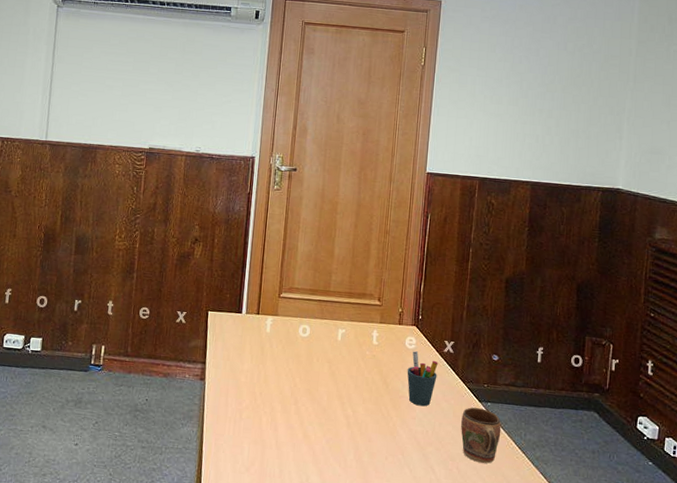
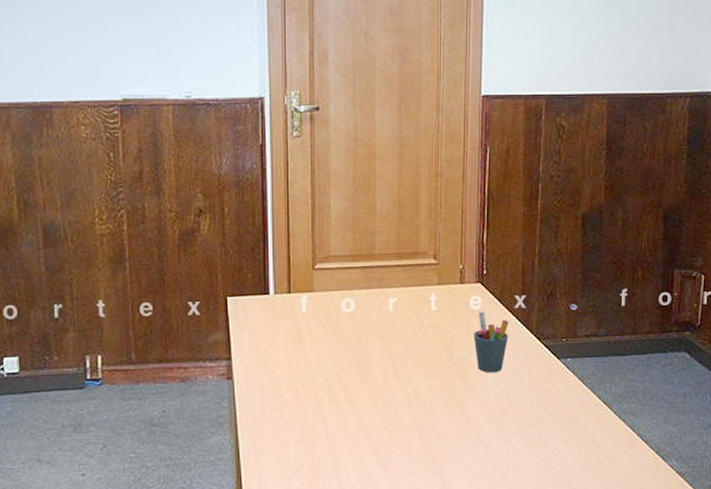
mug: present [461,407,501,464] -> none [539,366,584,425]

